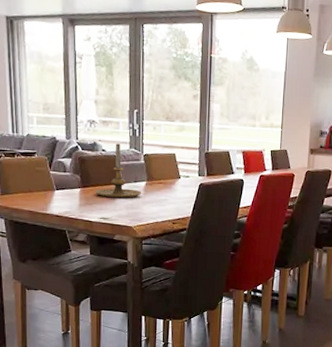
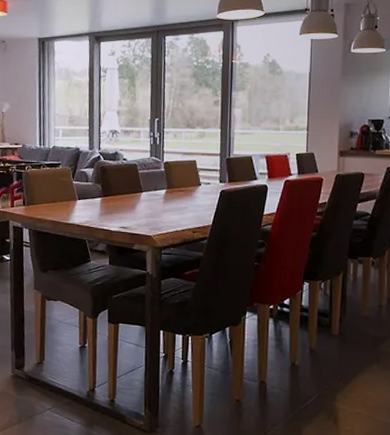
candle holder: present [95,143,142,198] -> none [115,152,162,207]

